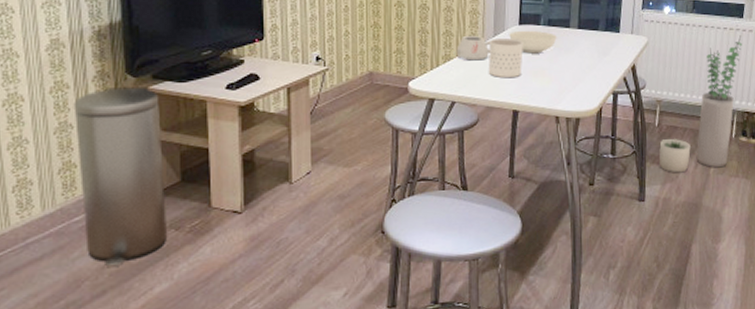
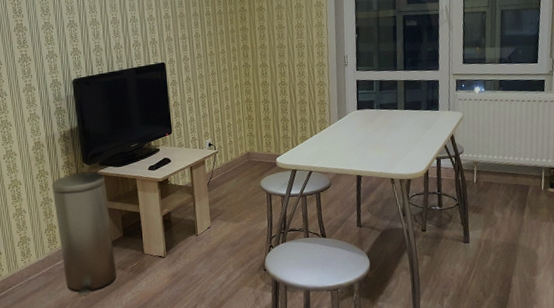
cup: present [456,35,491,61] -> none [310,120,337,140]
mug: present [488,37,523,79] -> none [335,120,362,152]
bowl: present [509,30,557,54] -> none [350,113,388,132]
planter: present [659,139,691,173] -> none [478,192,506,220]
vase: present [696,35,742,168] -> none [510,105,545,215]

